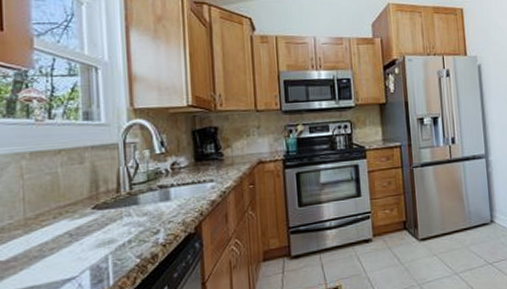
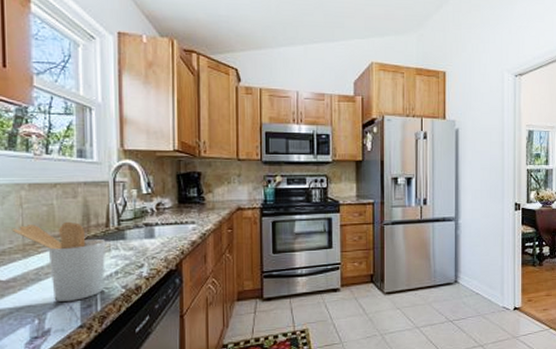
utensil holder: none [11,189,118,280] -> present [11,221,106,303]

